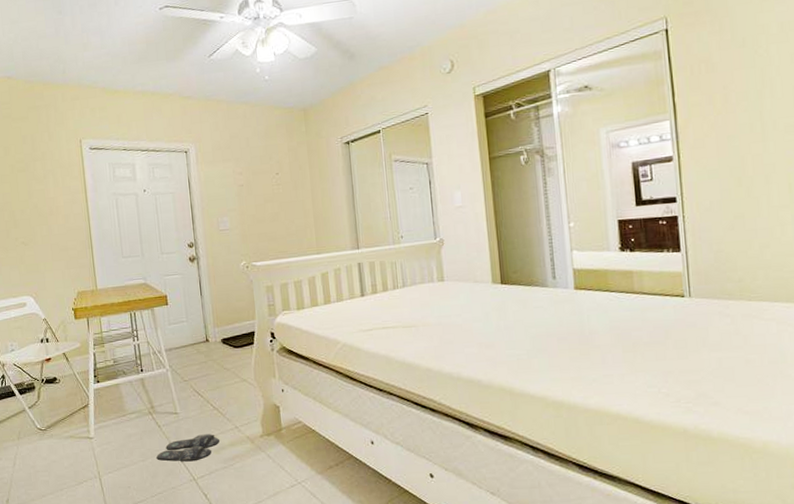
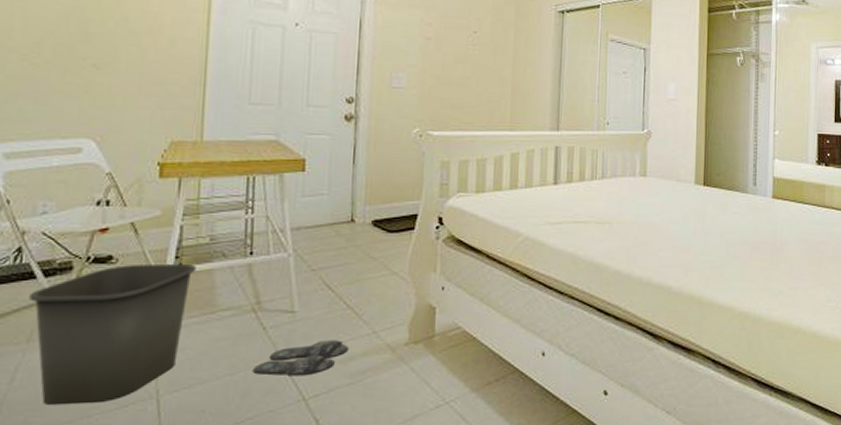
waste bin: none [14,381,108,481] -> present [29,264,196,405]

